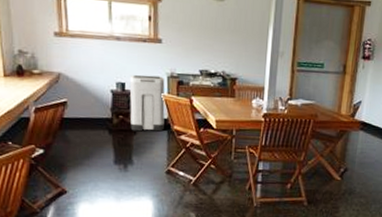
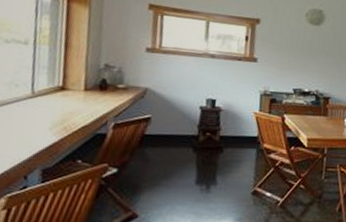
trash can: present [129,74,165,132] -> none [217,91,258,150]

